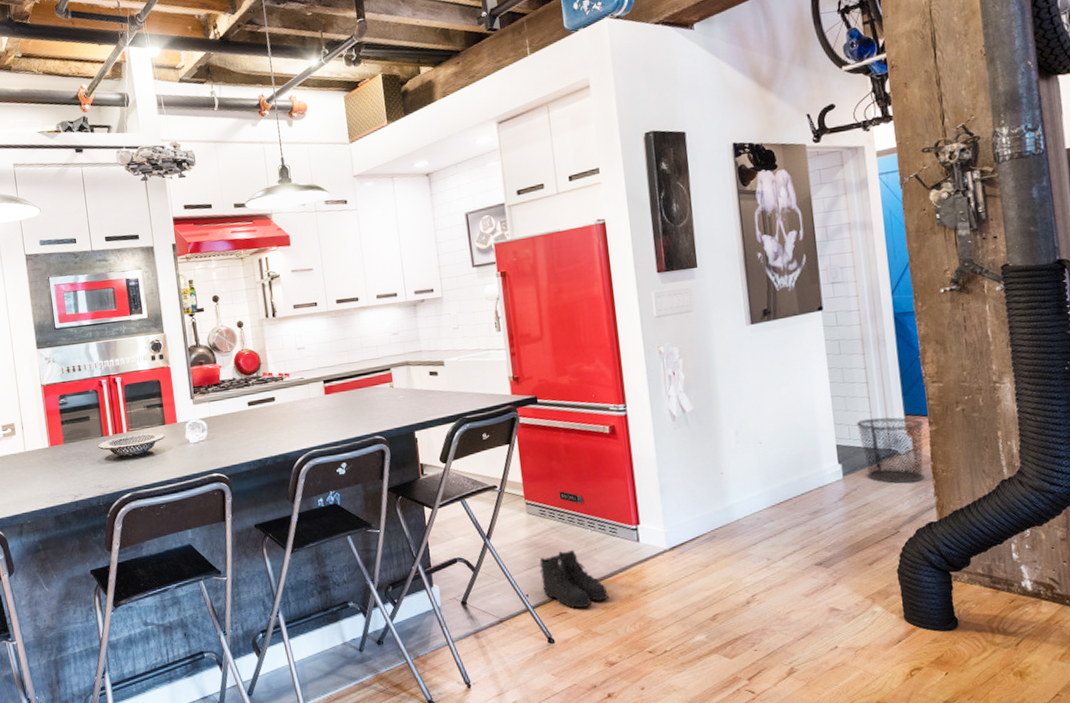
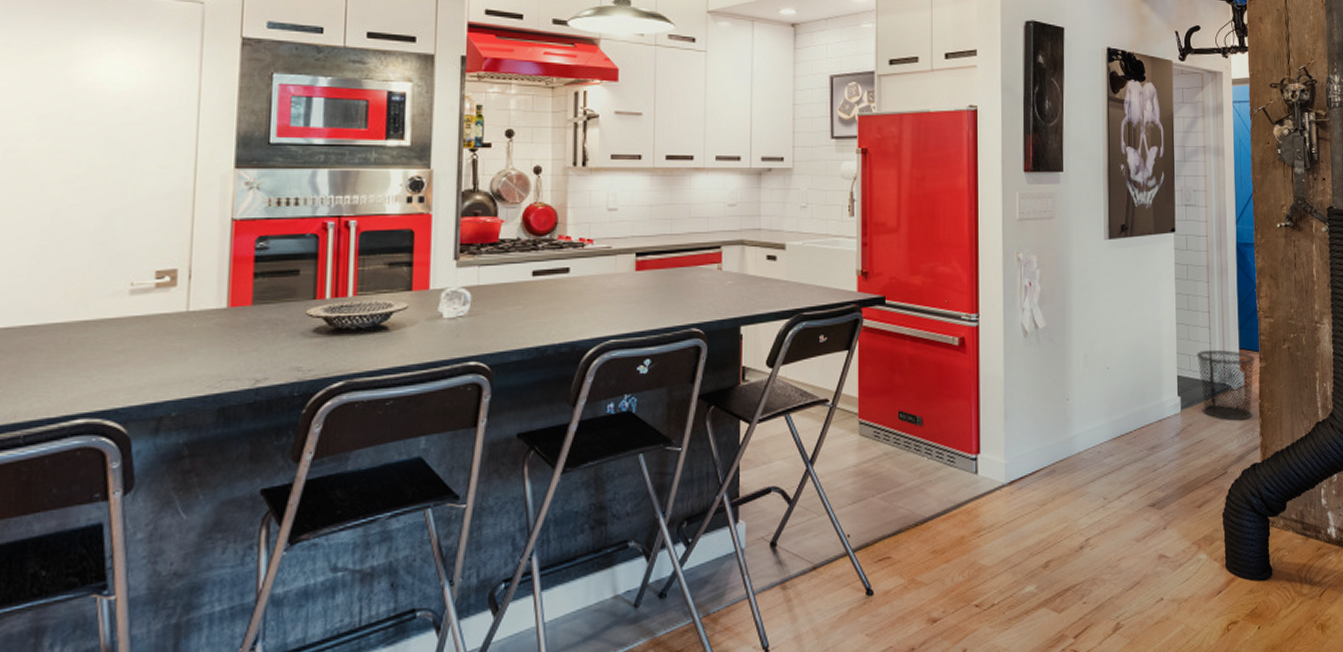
boots: present [539,549,610,609] -> none [866,480,940,553]

